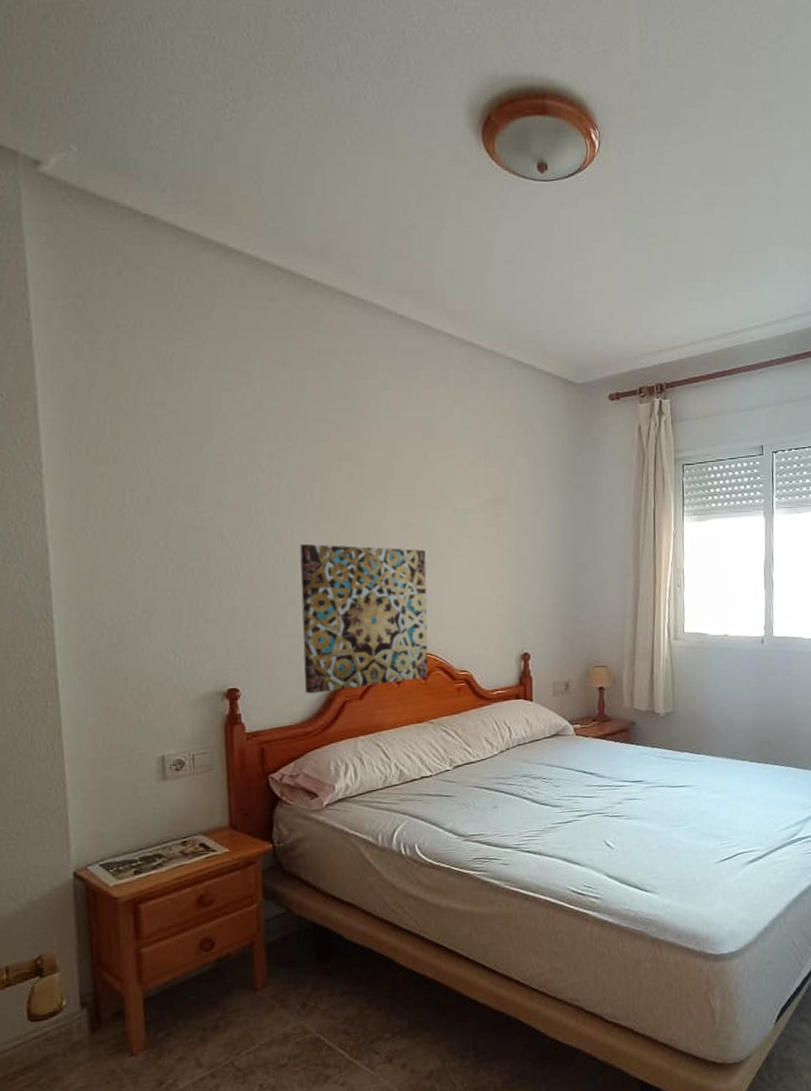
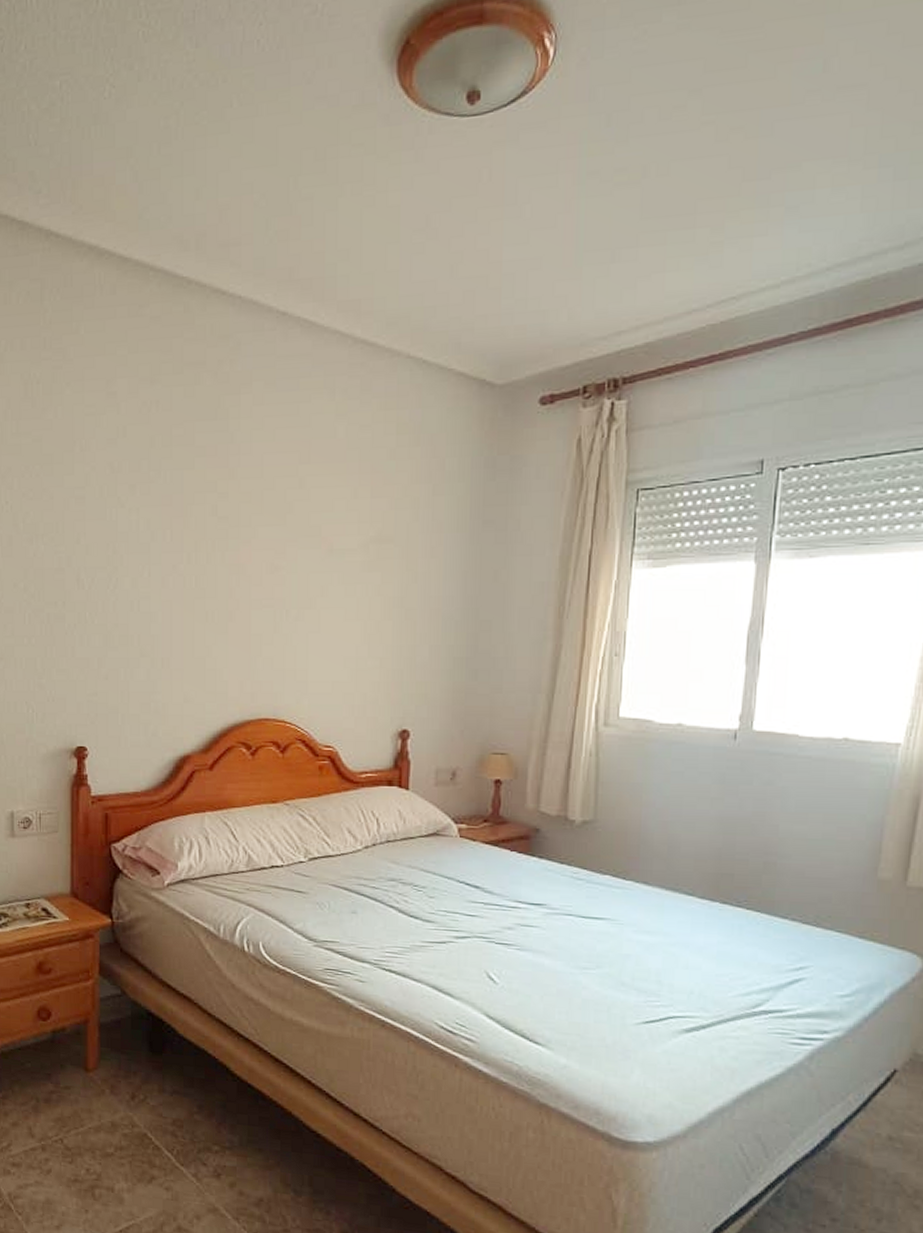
wall art: present [300,543,429,694] -> none [152,588,293,759]

